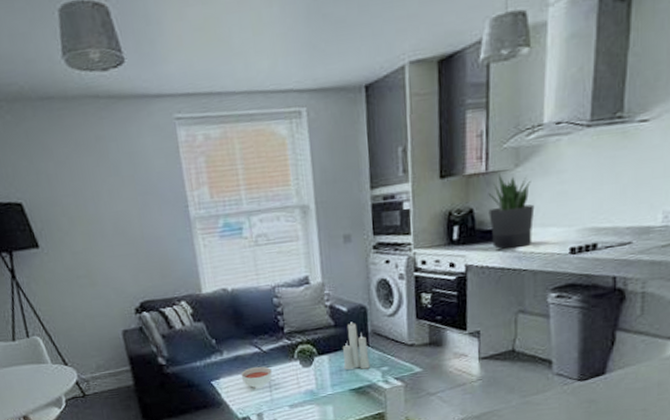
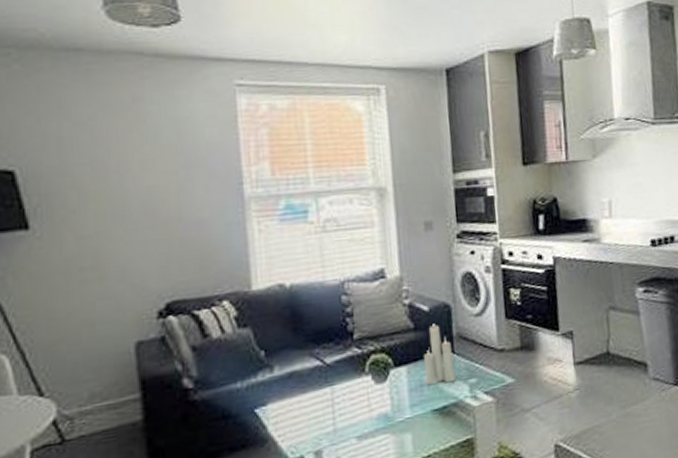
bowl: present [241,366,272,389] -> none [295,384,337,417]
planter: present [488,173,535,249] -> none [570,163,616,240]

